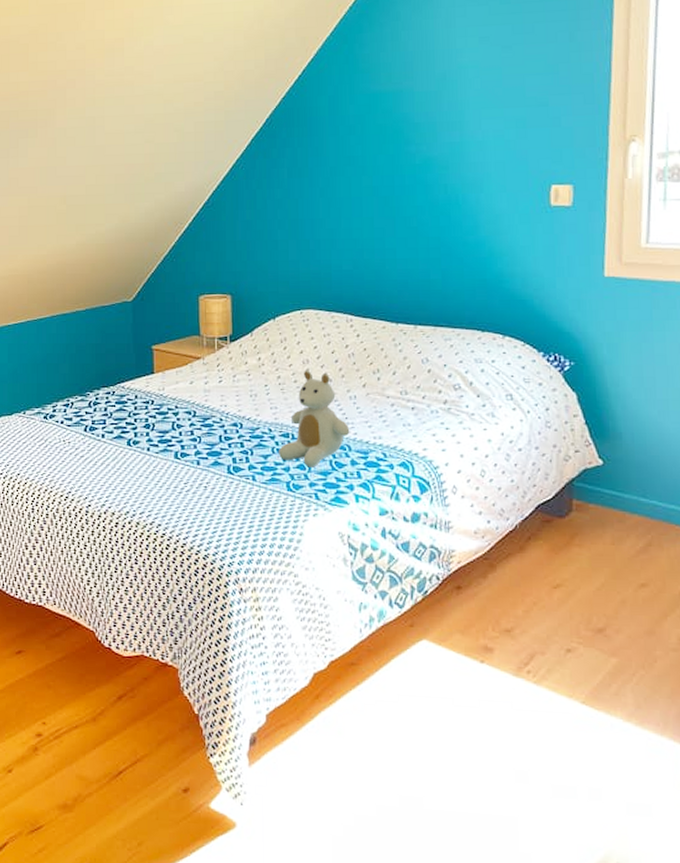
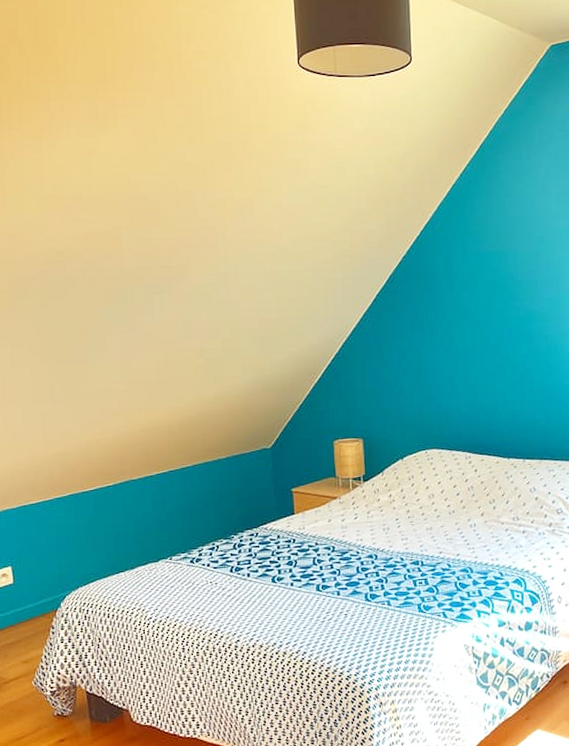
stuffed bear: present [279,371,350,468] -> none [410,504,472,590]

